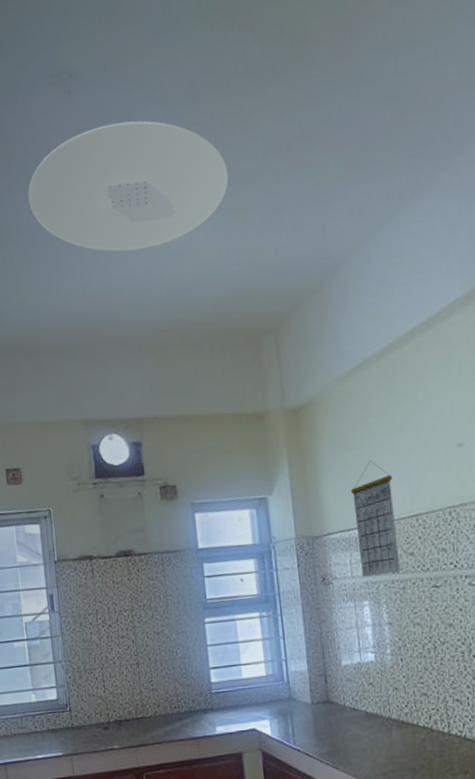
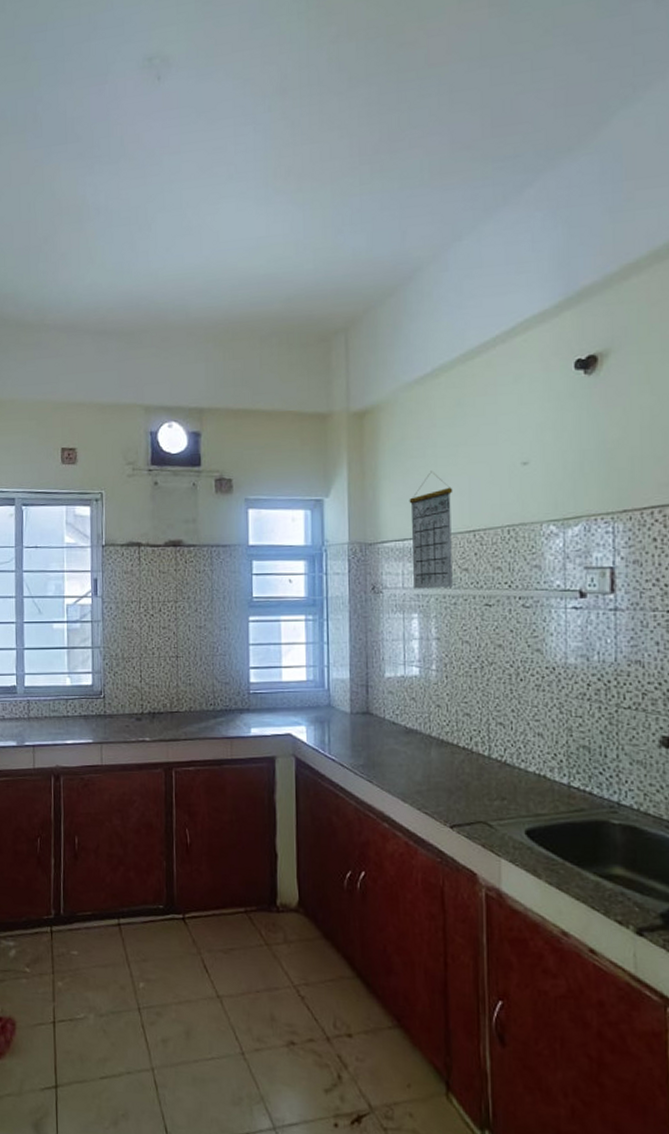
ceiling light: present [28,120,229,252] -> none [109,110,312,240]

